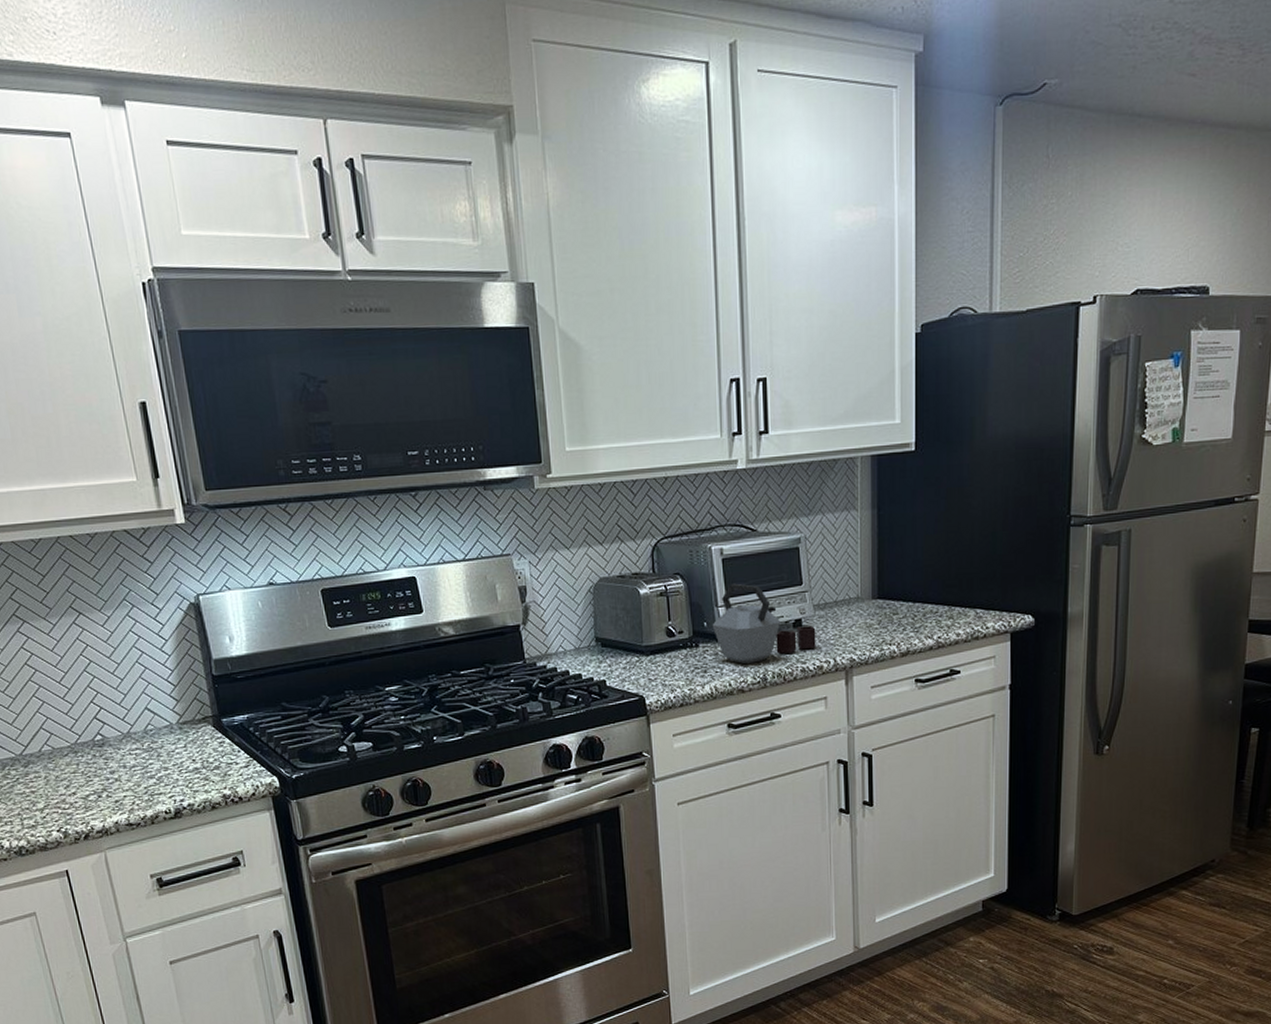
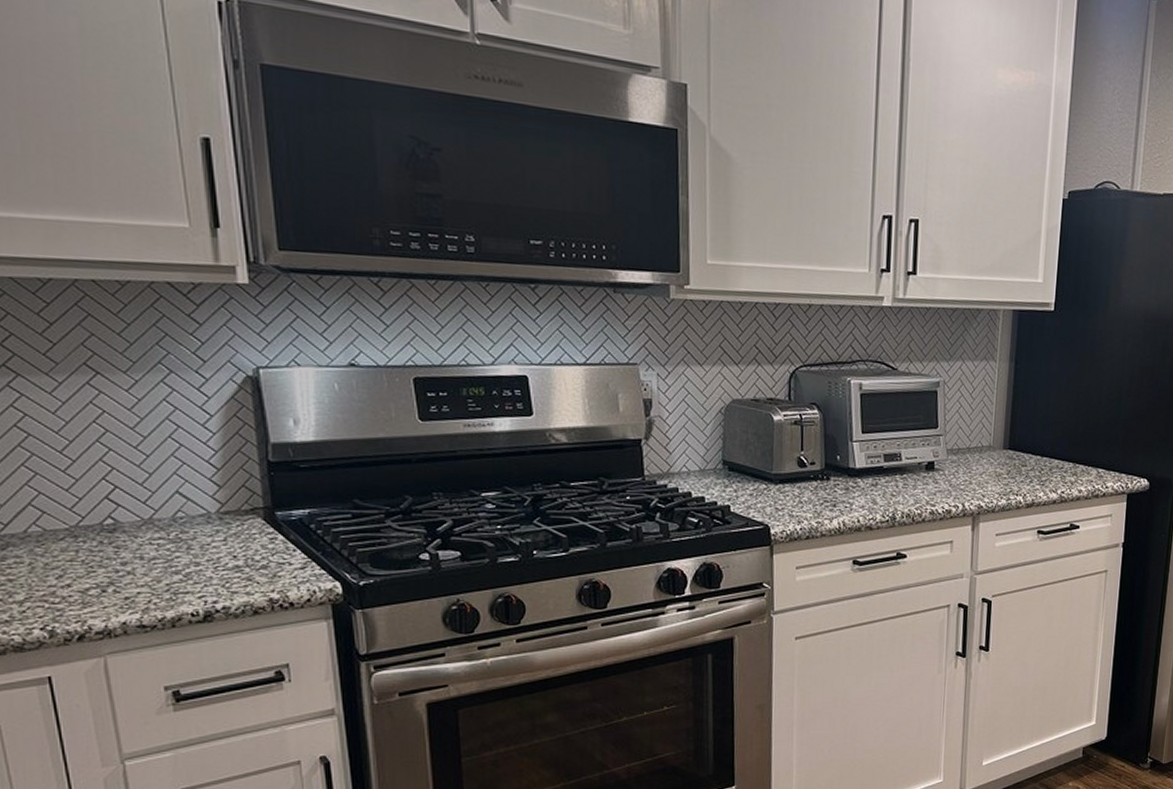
kettle: present [712,583,816,665] -> none [845,419,948,502]

